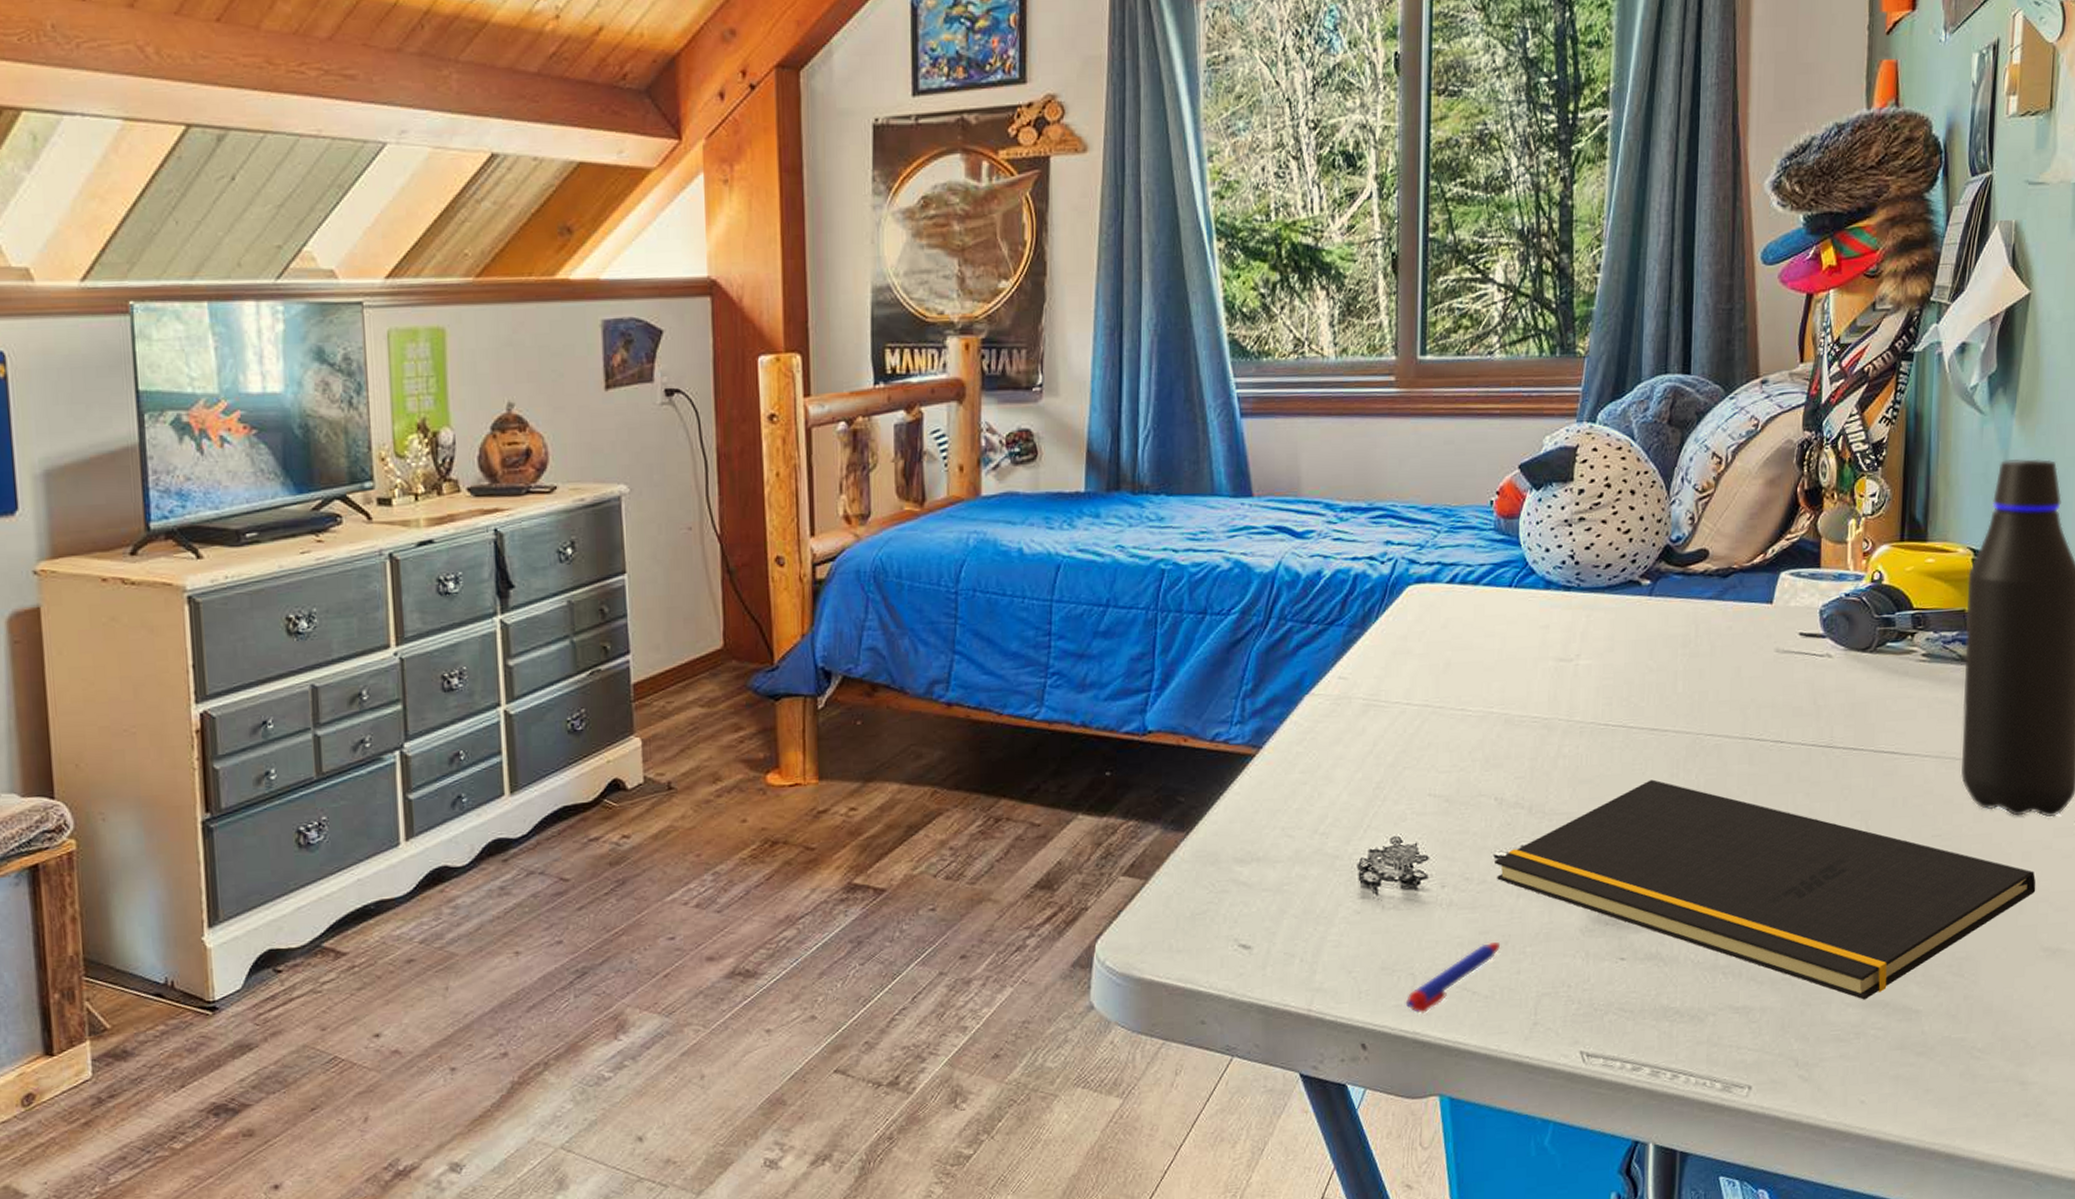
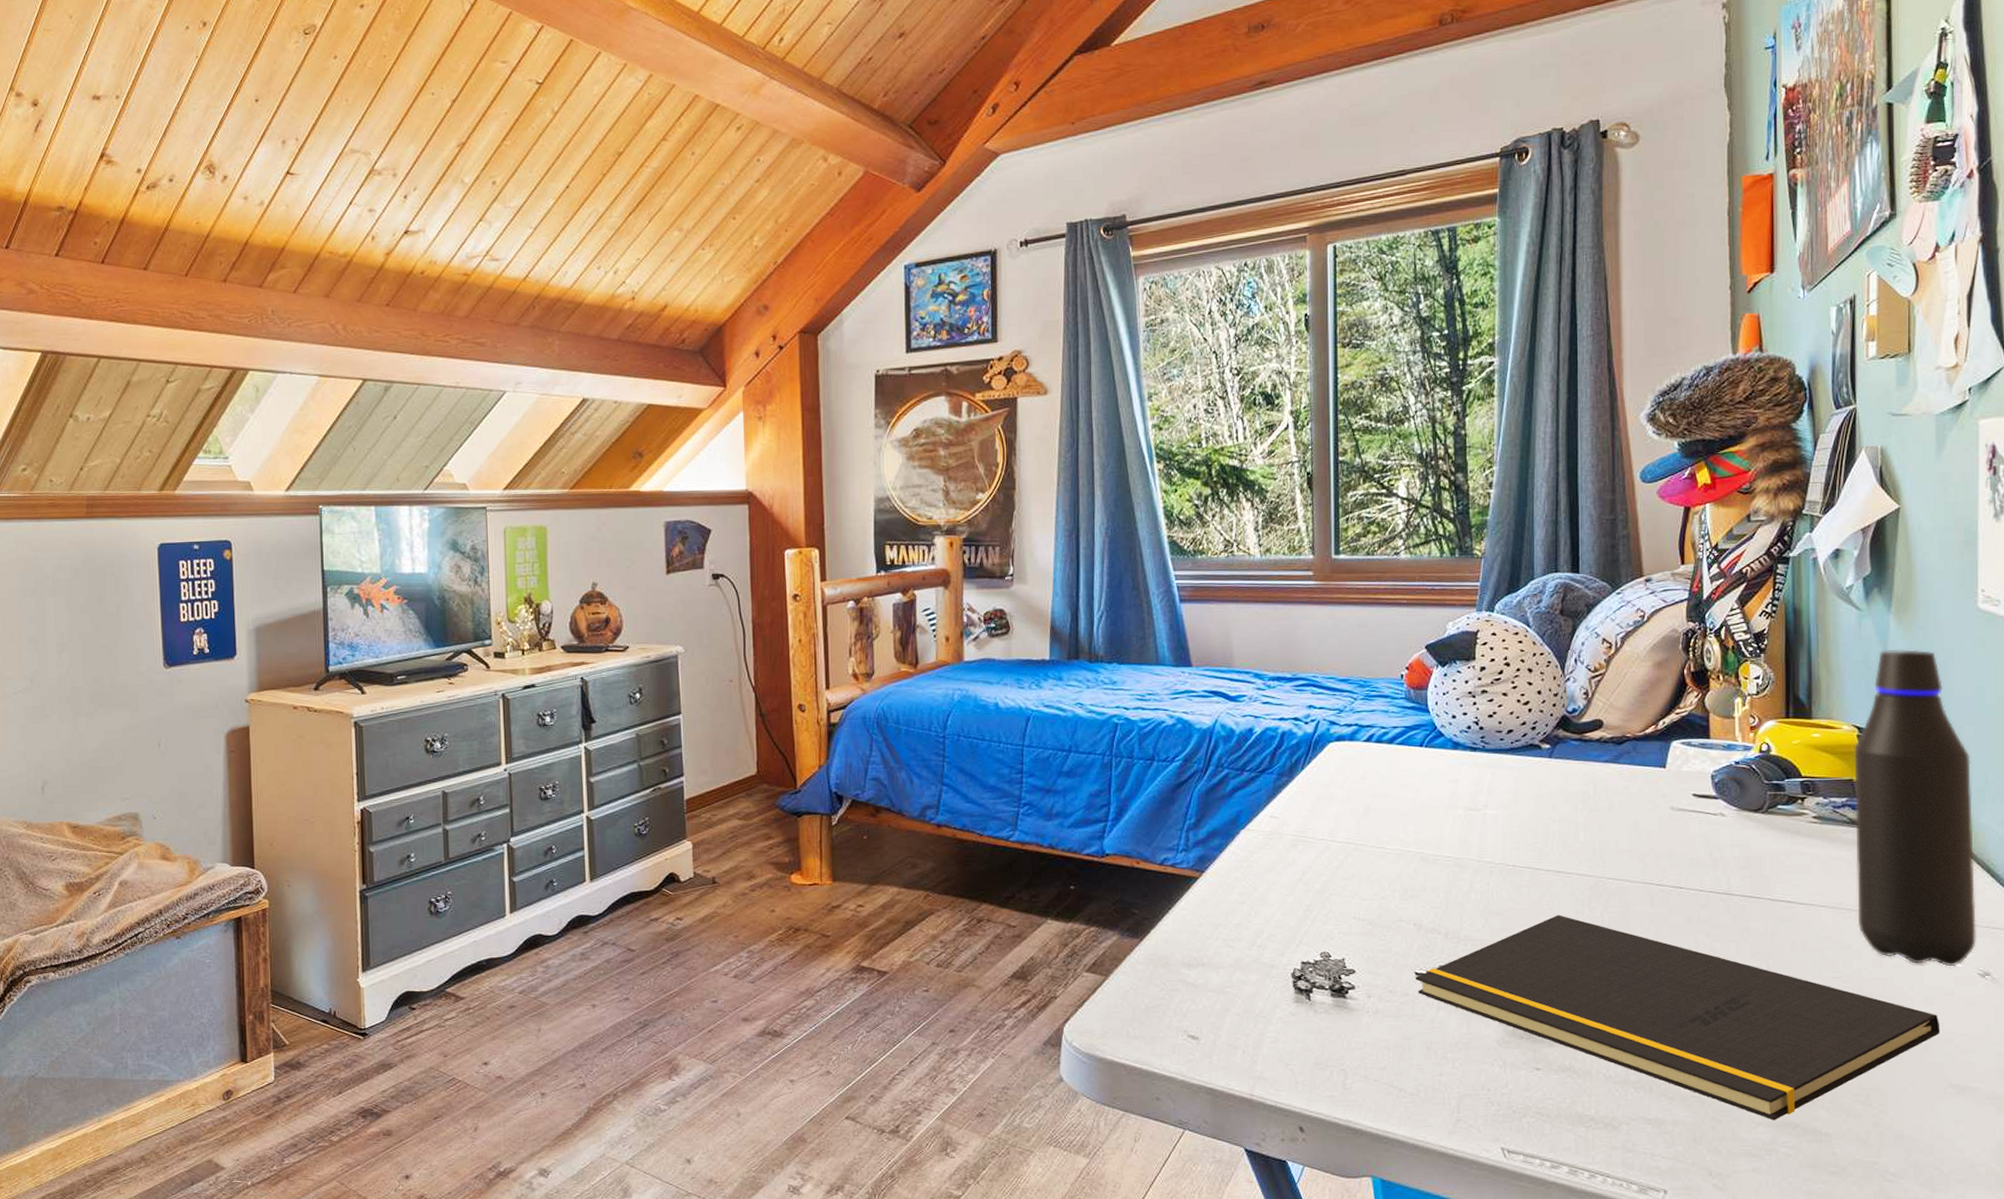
pen: present [1405,941,1501,1015] -> none [1338,1046,1424,1105]

